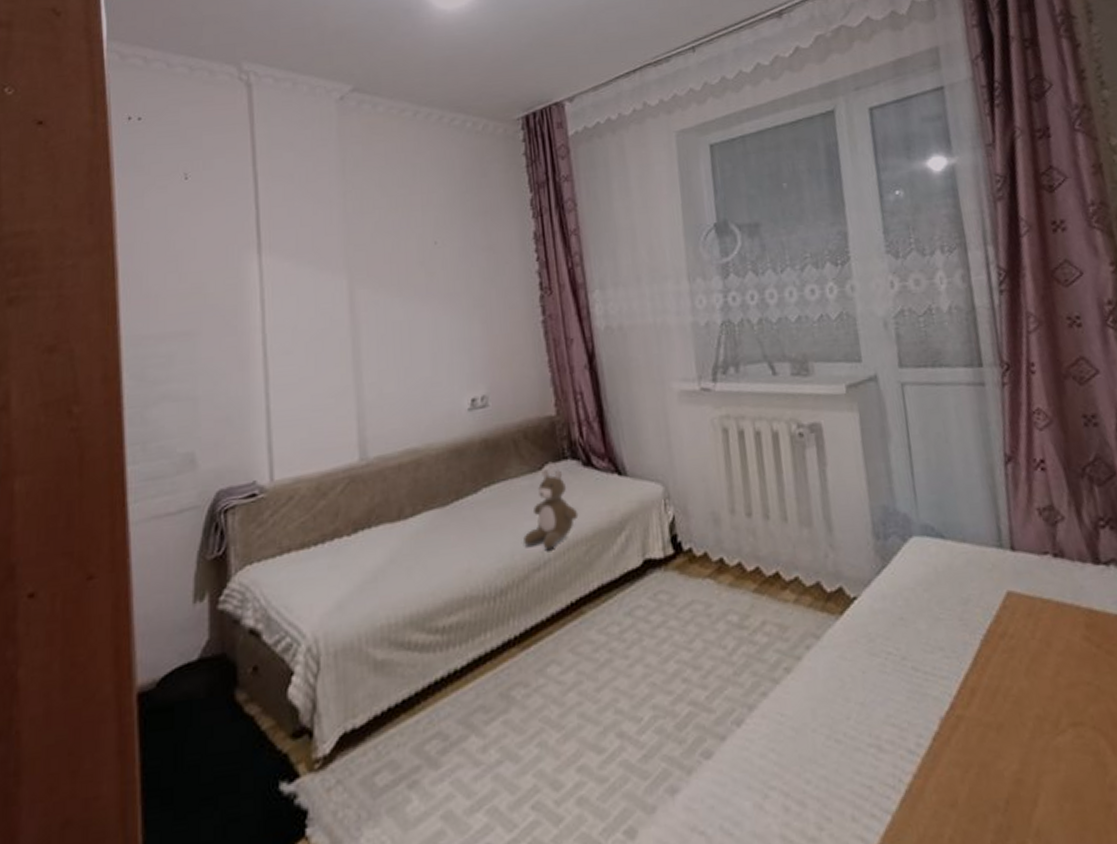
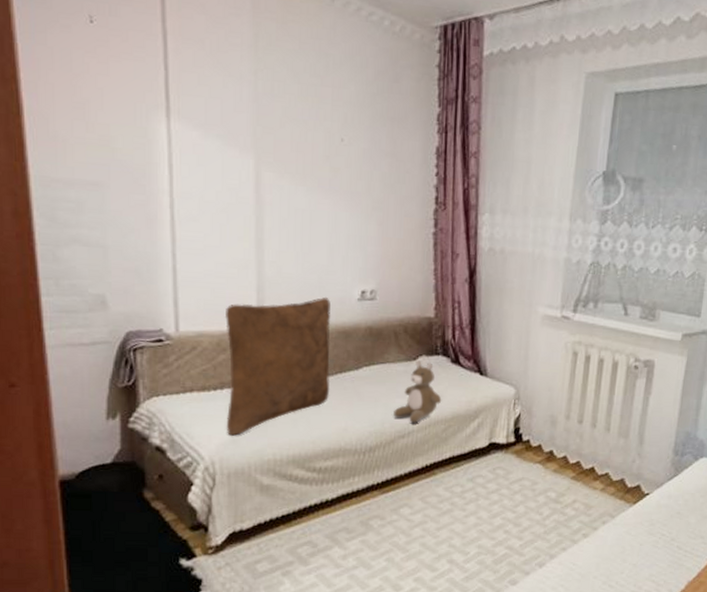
pillow: none [324,412,447,601] -> present [226,296,331,436]

